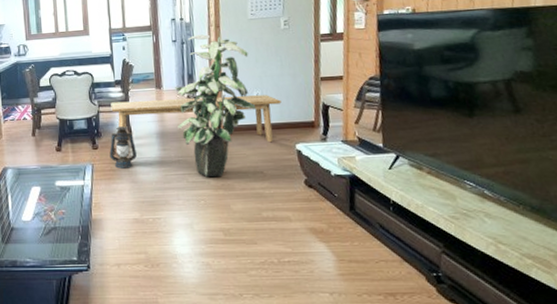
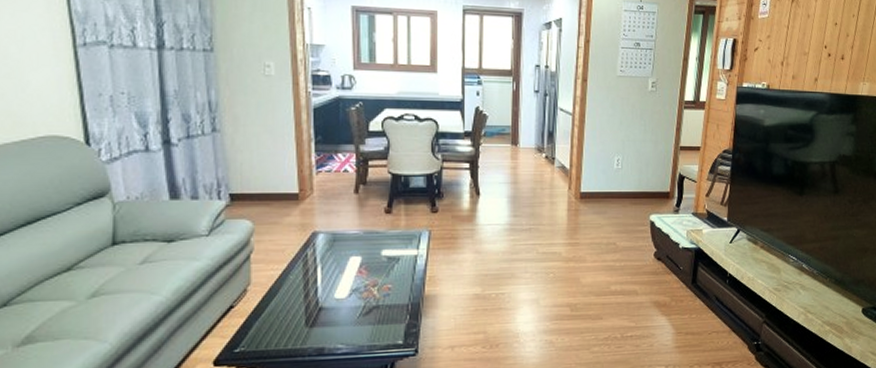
lantern: present [109,126,137,169] -> none [451,187,484,237]
bench: present [111,95,282,143] -> none [457,157,641,213]
indoor plant: present [175,34,257,178] -> none [532,87,616,249]

